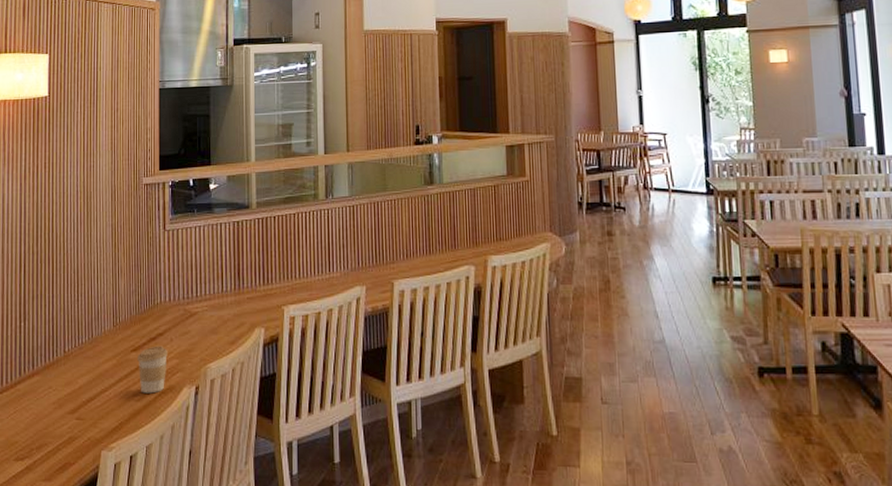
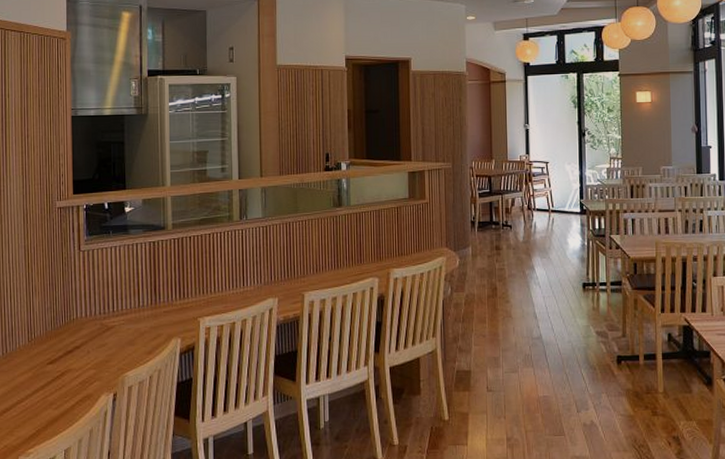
coffee cup: present [138,346,168,394] -> none [54,358,85,402]

